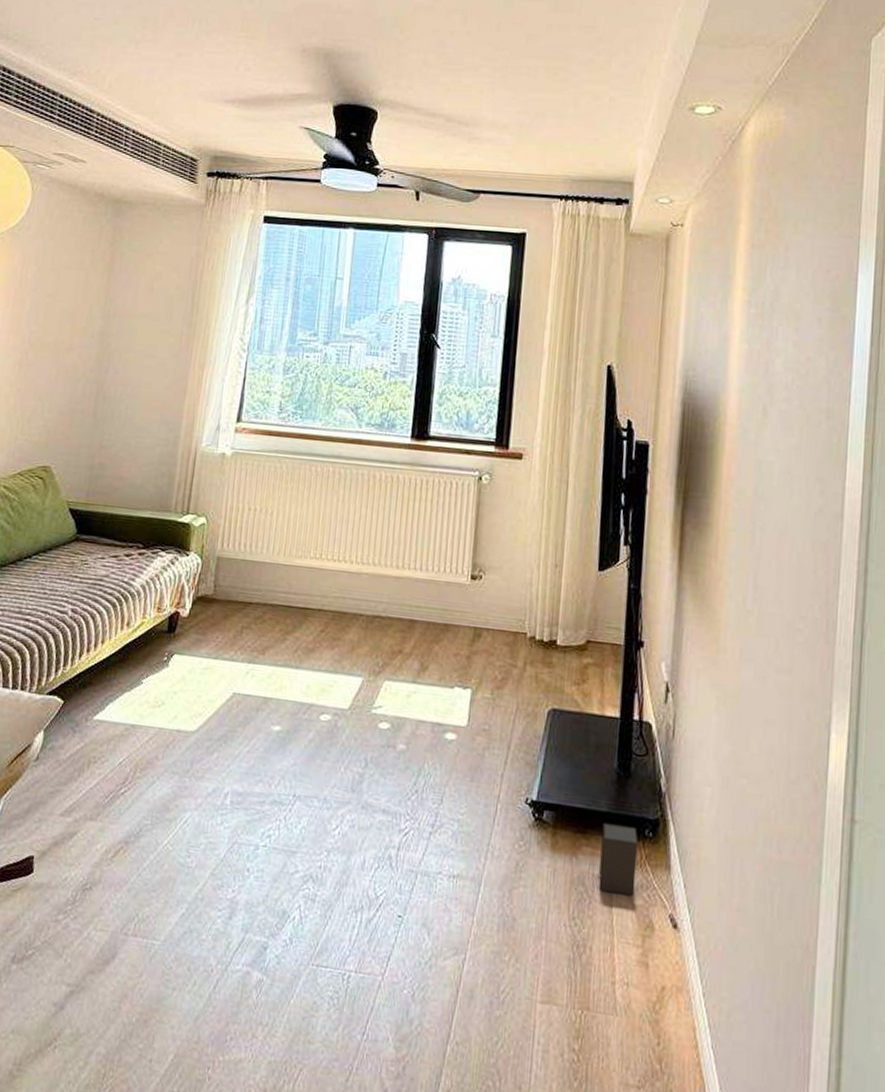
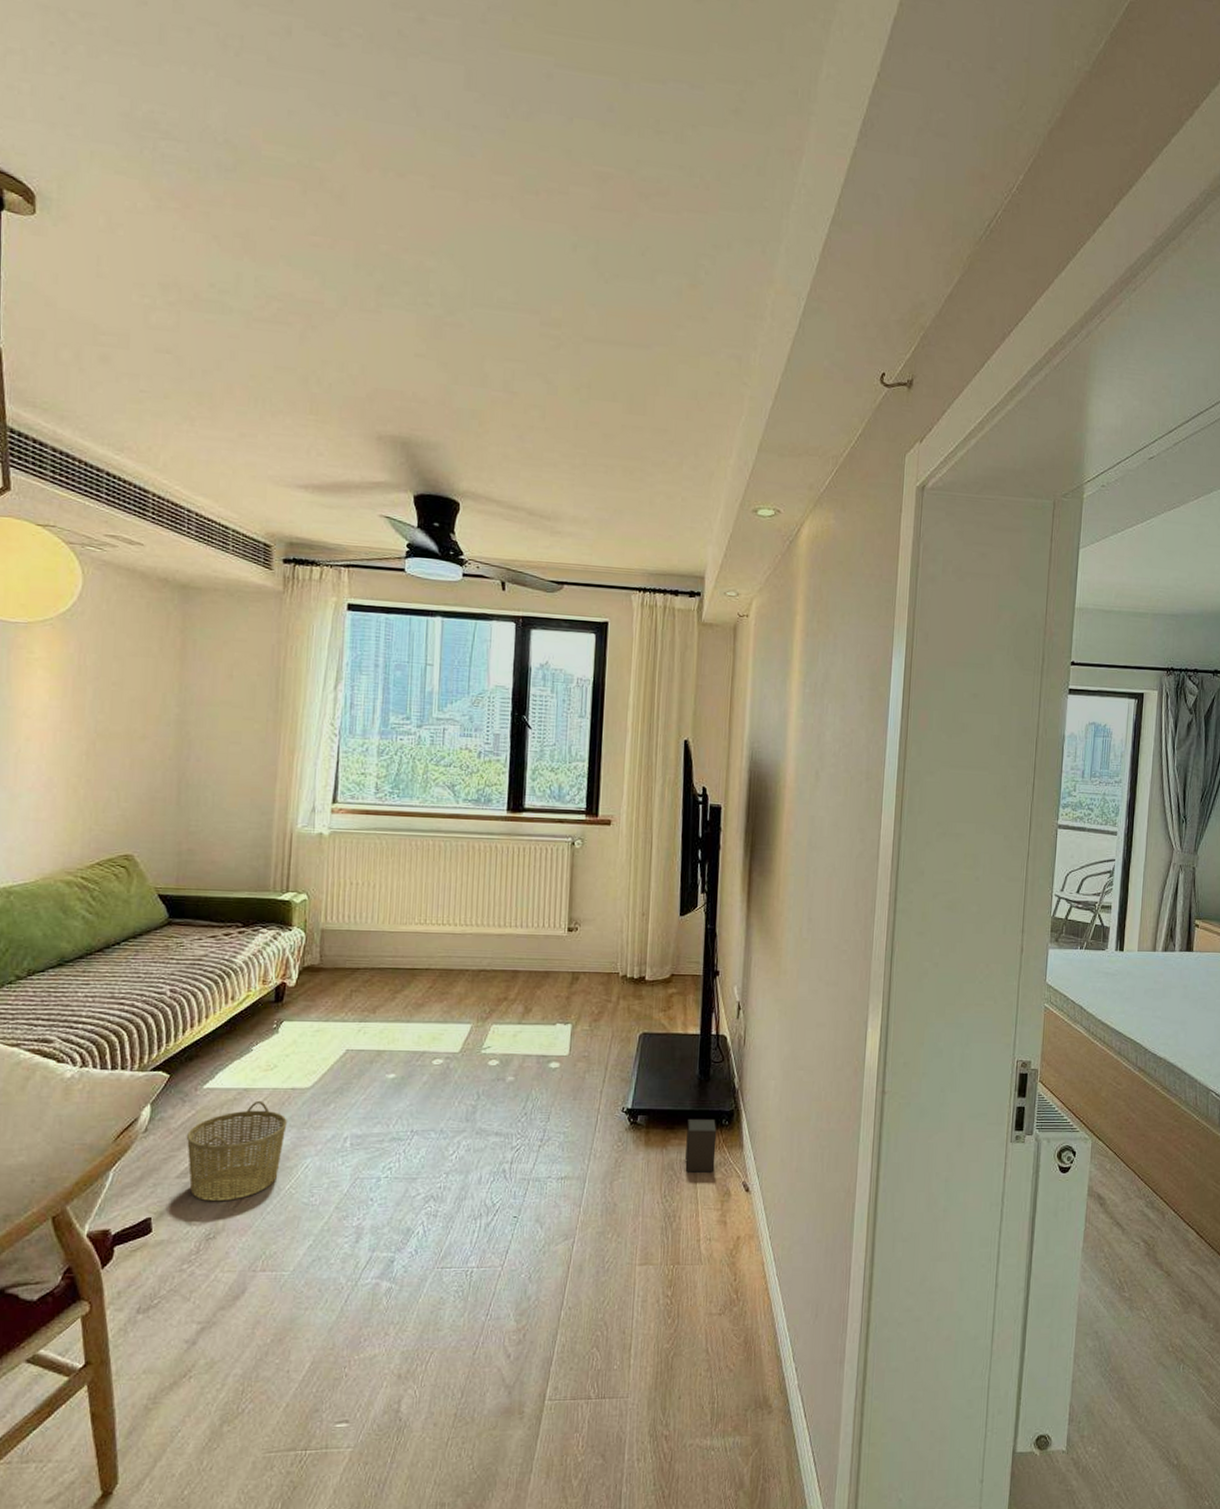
basket: none [72,739,170,850] -> present [186,1100,287,1202]

